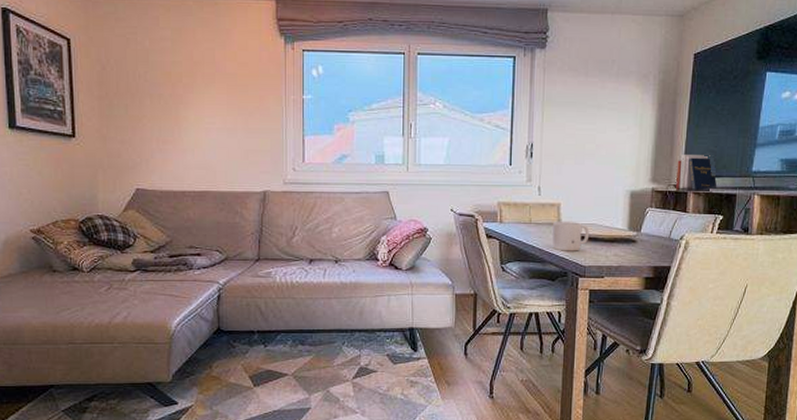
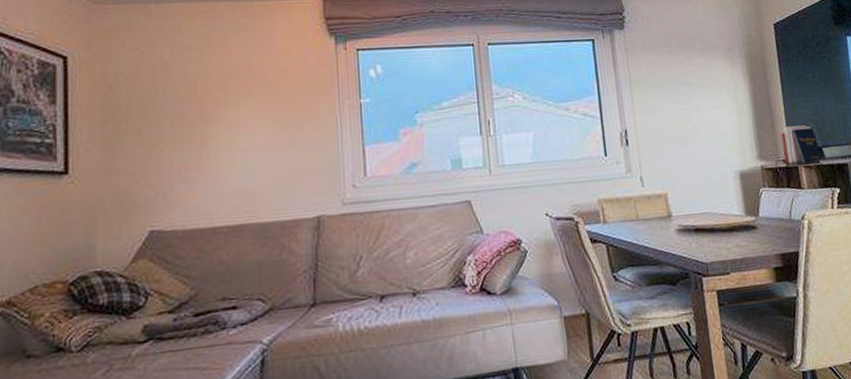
mug: present [552,222,590,251] -> none [663,212,706,249]

